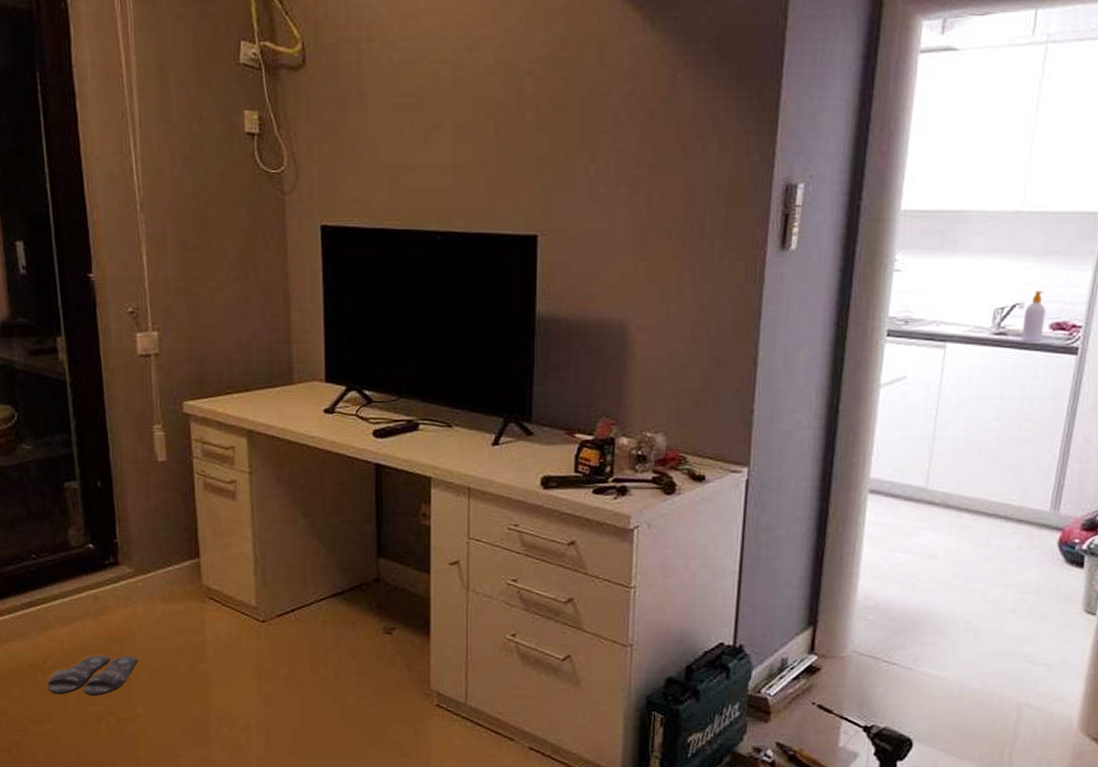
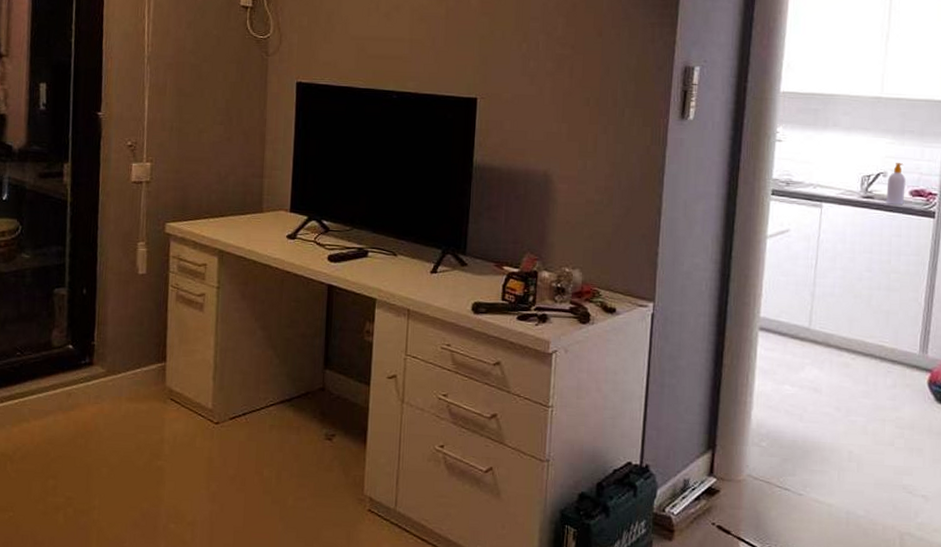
slippers: present [47,655,137,695] -> none [15,448,99,486]

